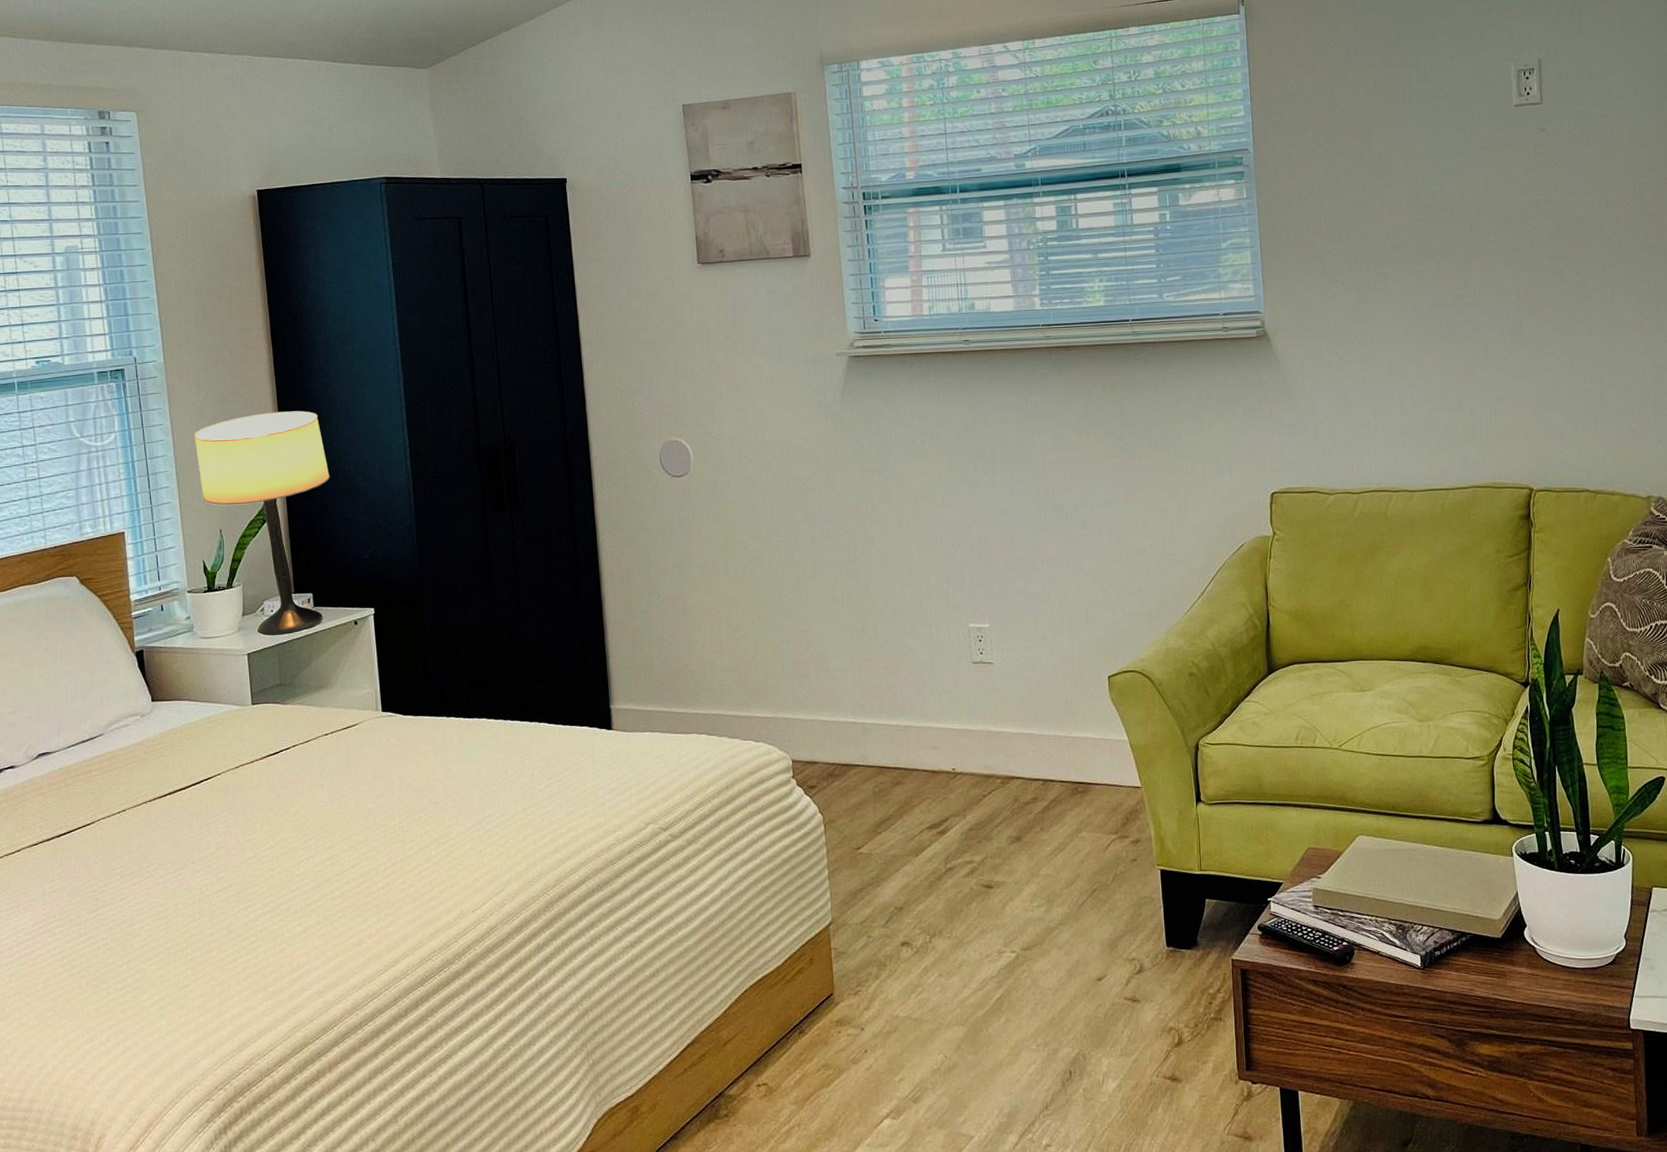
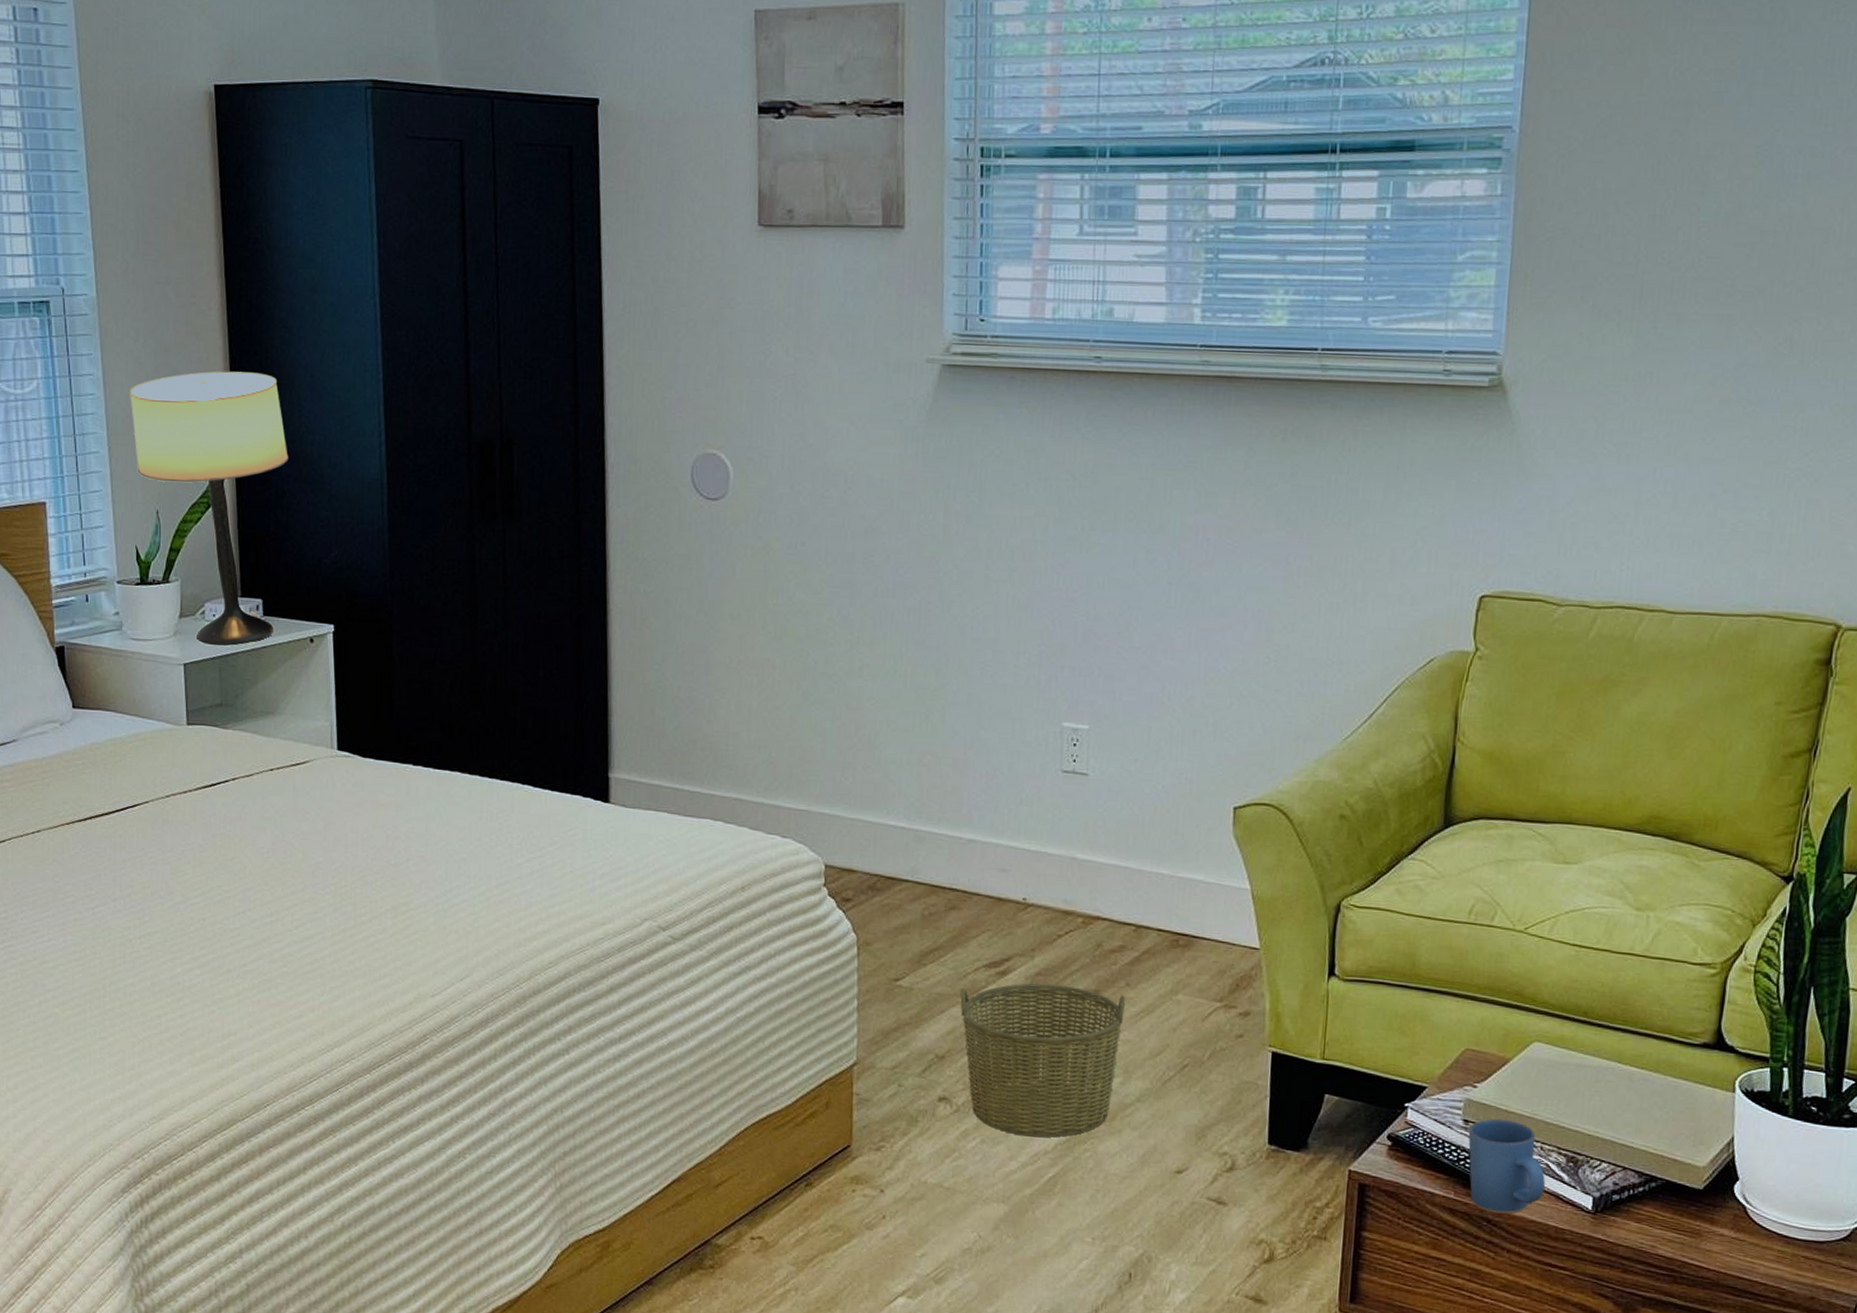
basket: none [910,836,1042,966] -> present [960,983,1125,1138]
mug: none [1319,902,1383,980] -> present [1468,1119,1545,1215]

